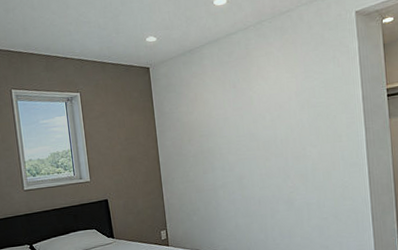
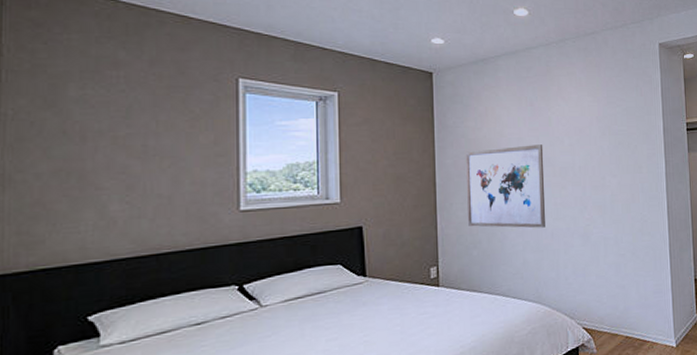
wall art: none [182,122,253,197] -> present [466,144,545,228]

